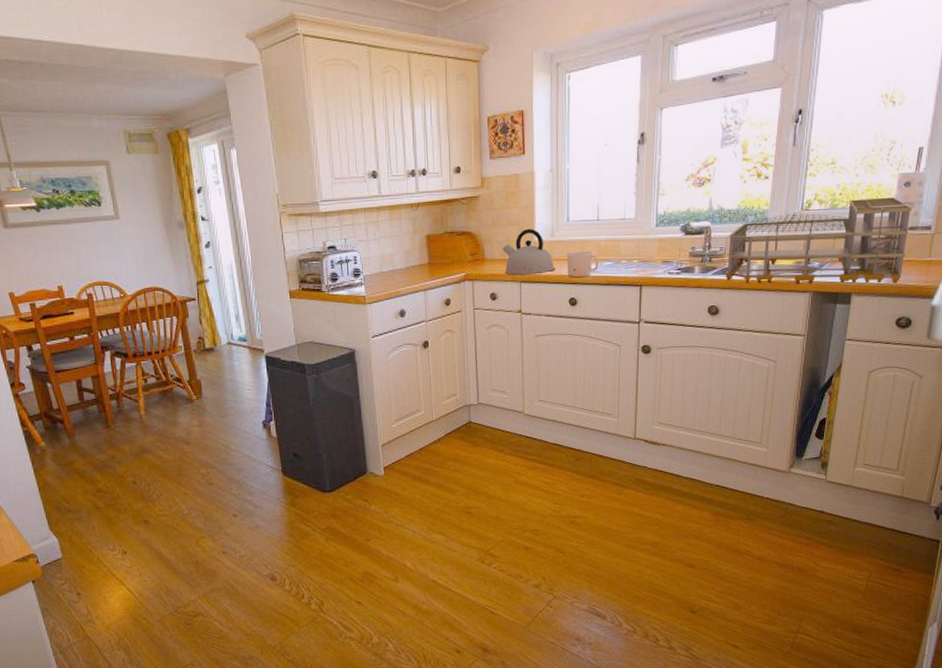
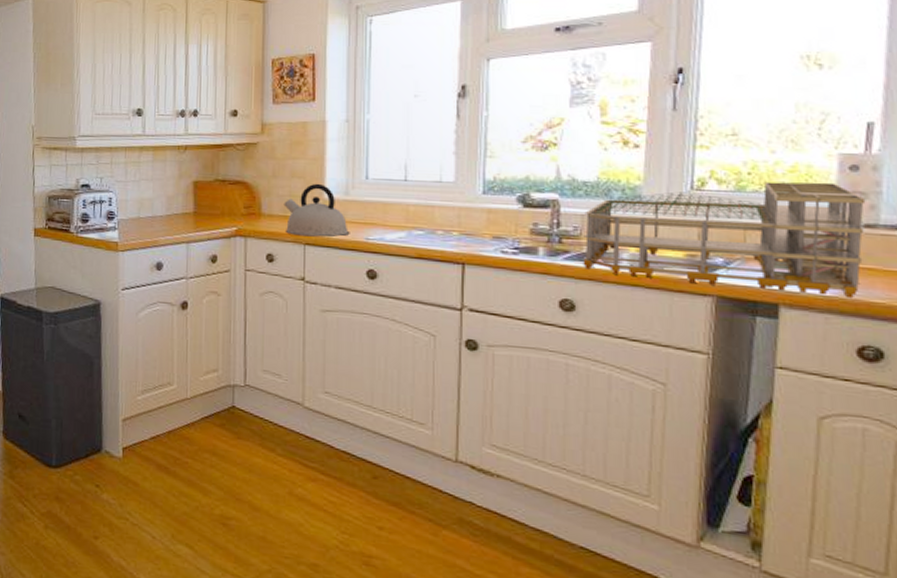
mug: present [566,251,599,278] -> none [364,215,407,247]

